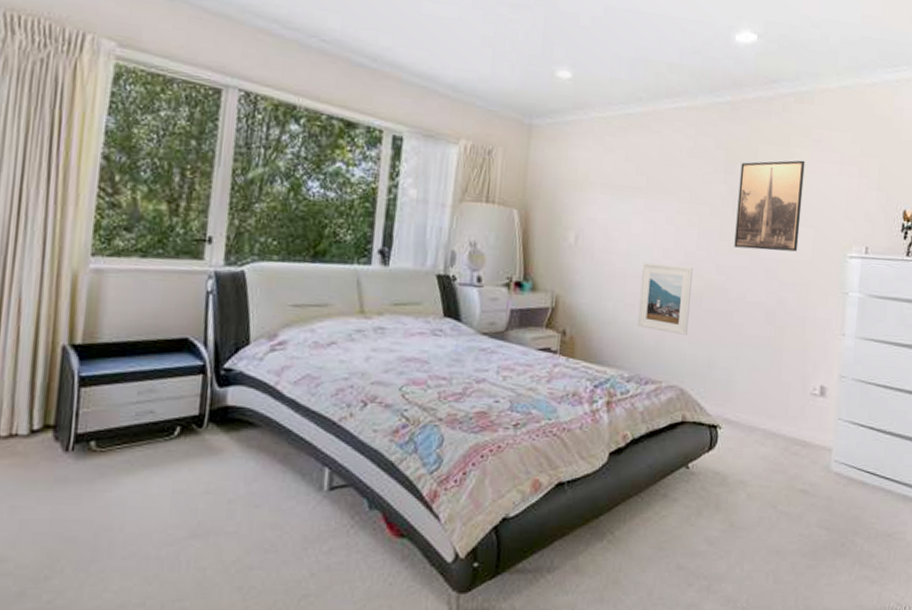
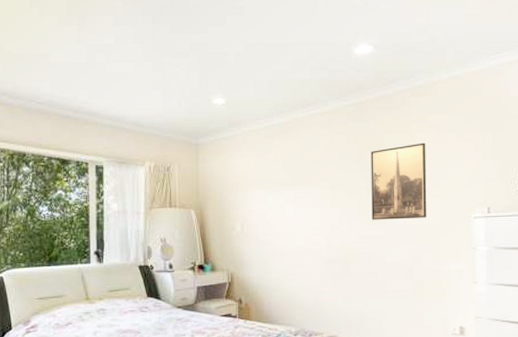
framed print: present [638,262,693,335] -> none [298,239,340,295]

